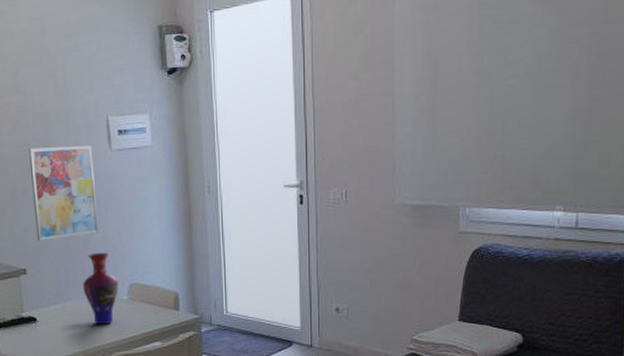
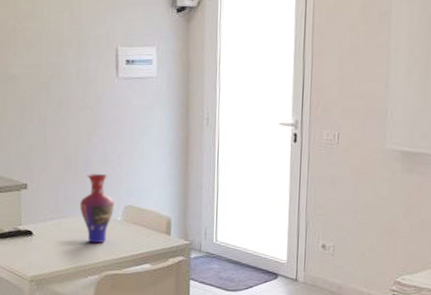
wall art: present [29,146,99,241] -> none [40,71,100,159]

